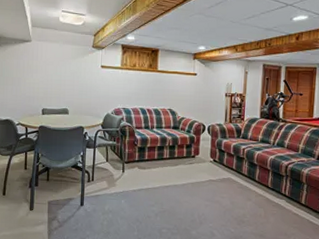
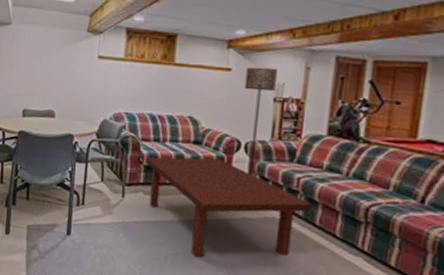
coffee table: none [139,138,254,212] -> present [145,157,313,258]
floor lamp: none [206,72,227,149] -> present [244,67,277,175]

